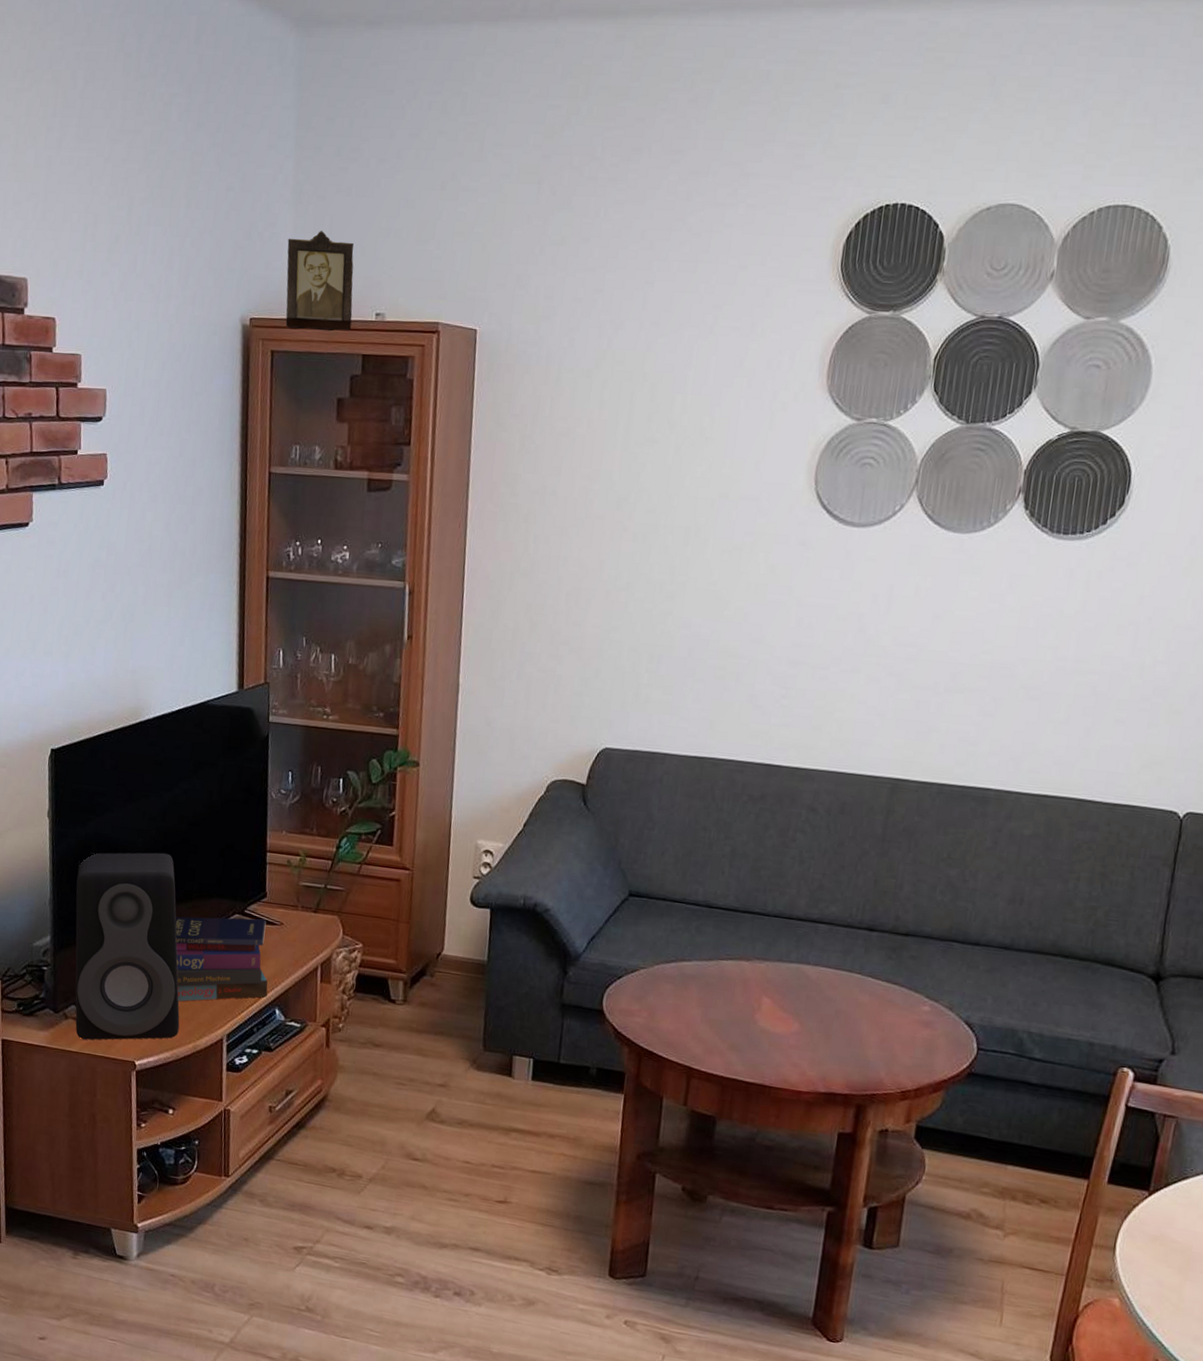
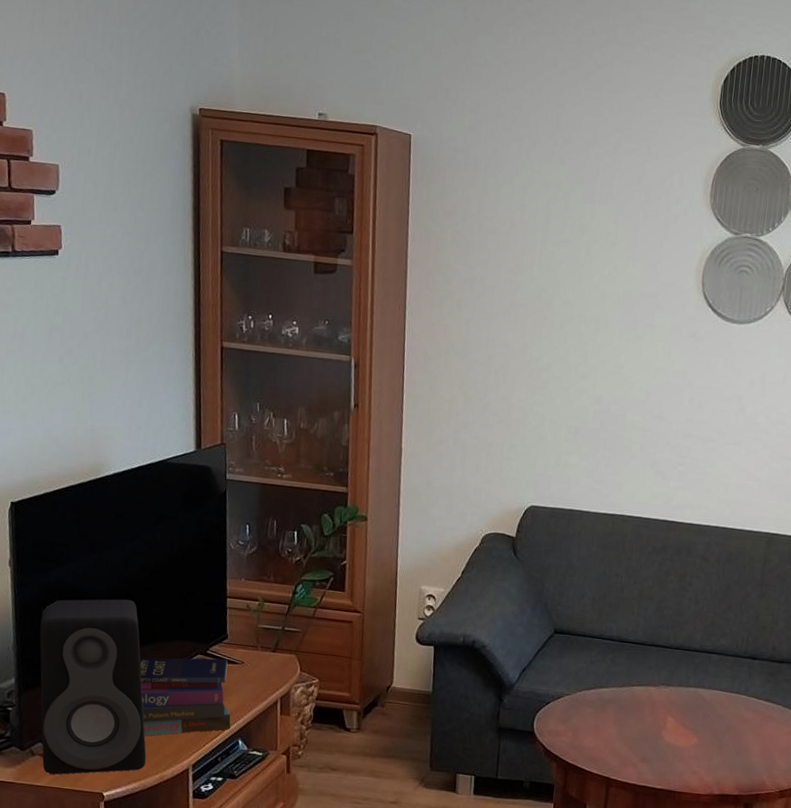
photo frame: present [285,231,354,332] -> none [233,34,297,128]

